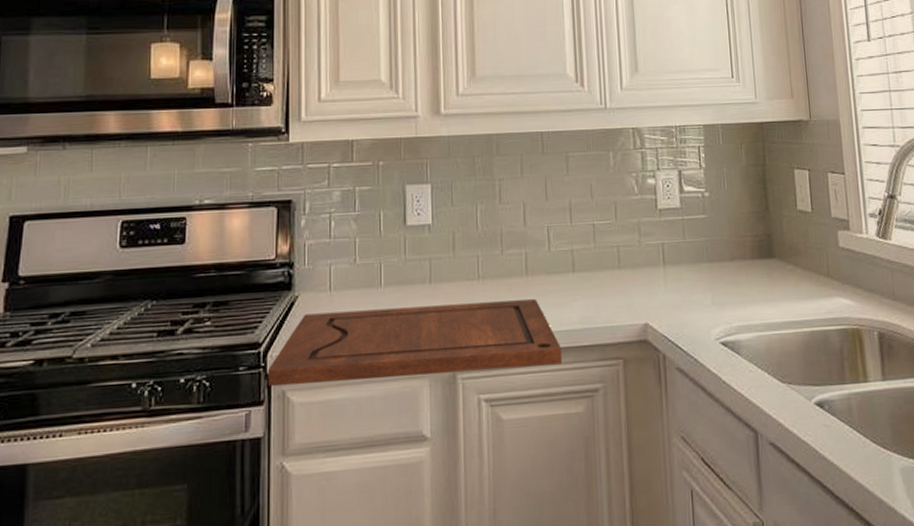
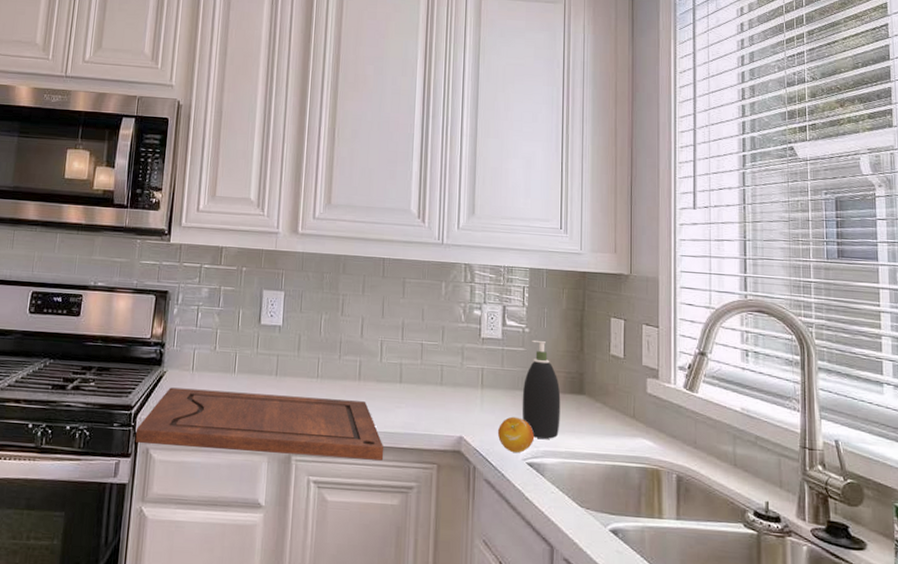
fruit: none [685,292,726,334] -> present [497,416,535,453]
soap dispenser: none [708,204,752,313] -> present [522,339,561,439]

